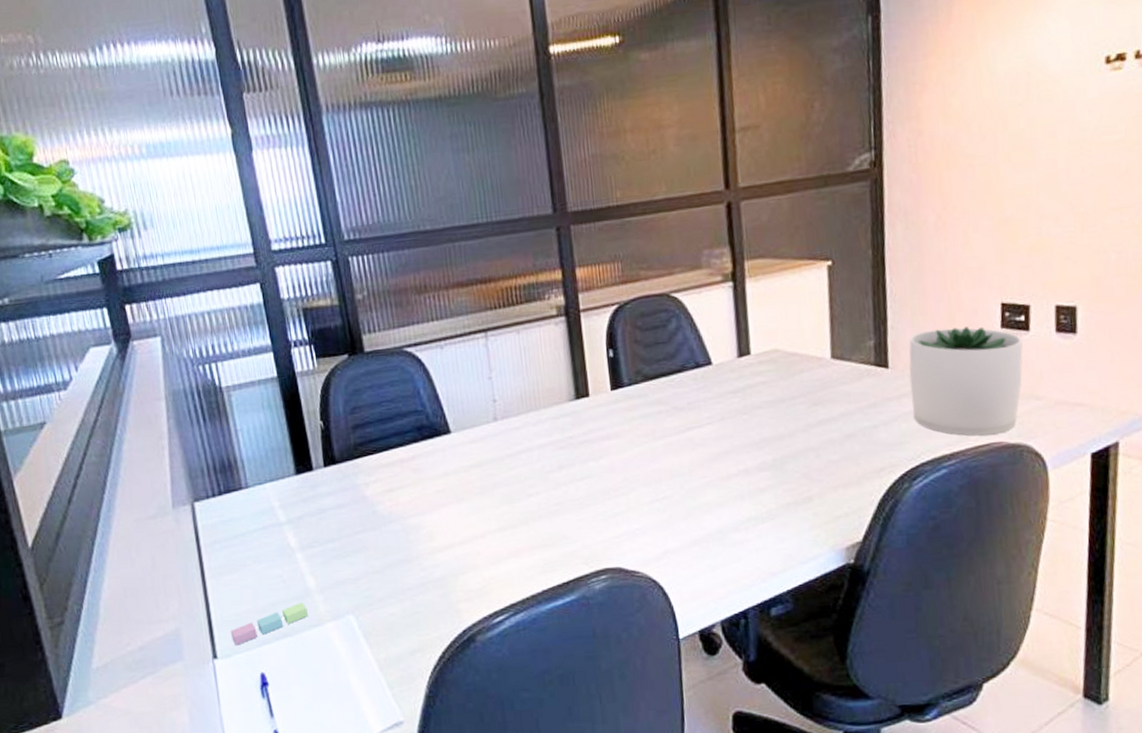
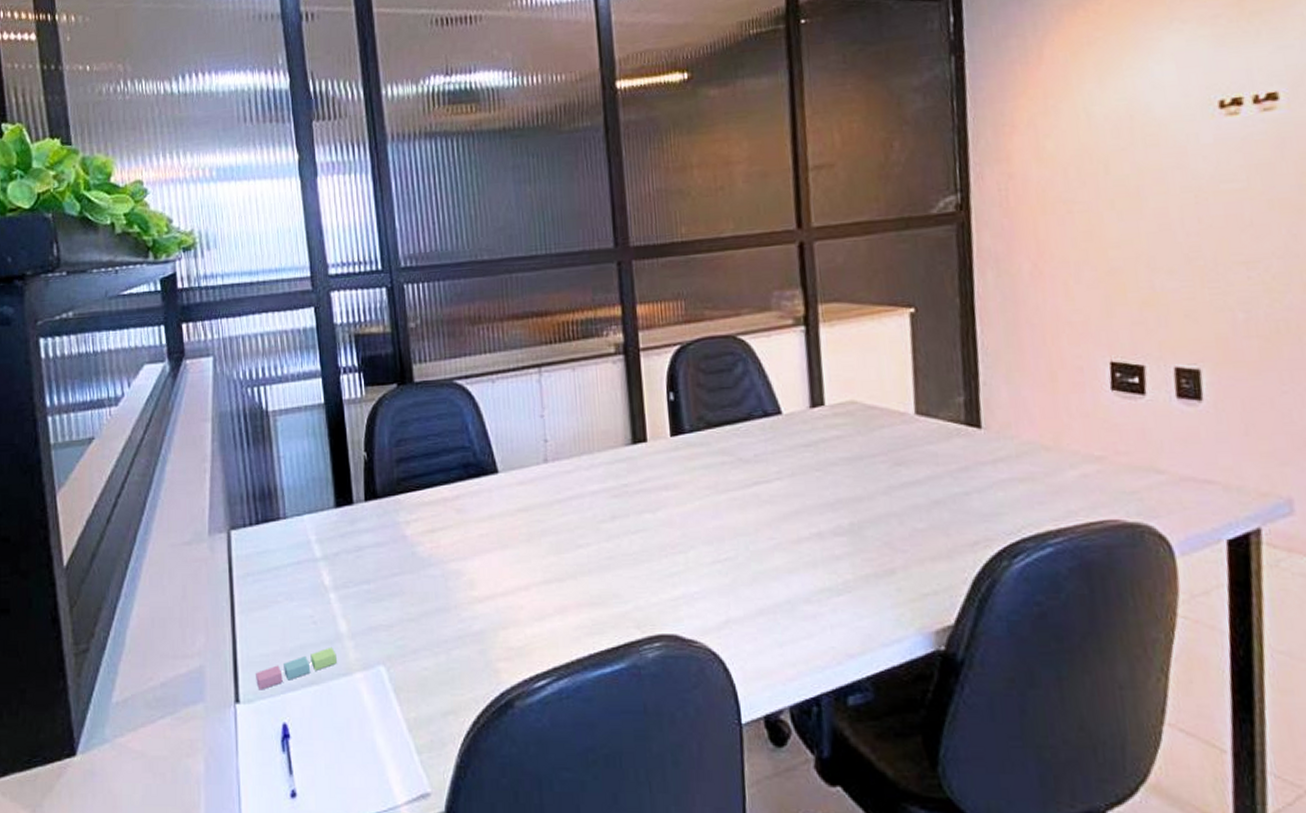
planter: present [909,326,1023,436] -> none [1004,386,1139,511]

